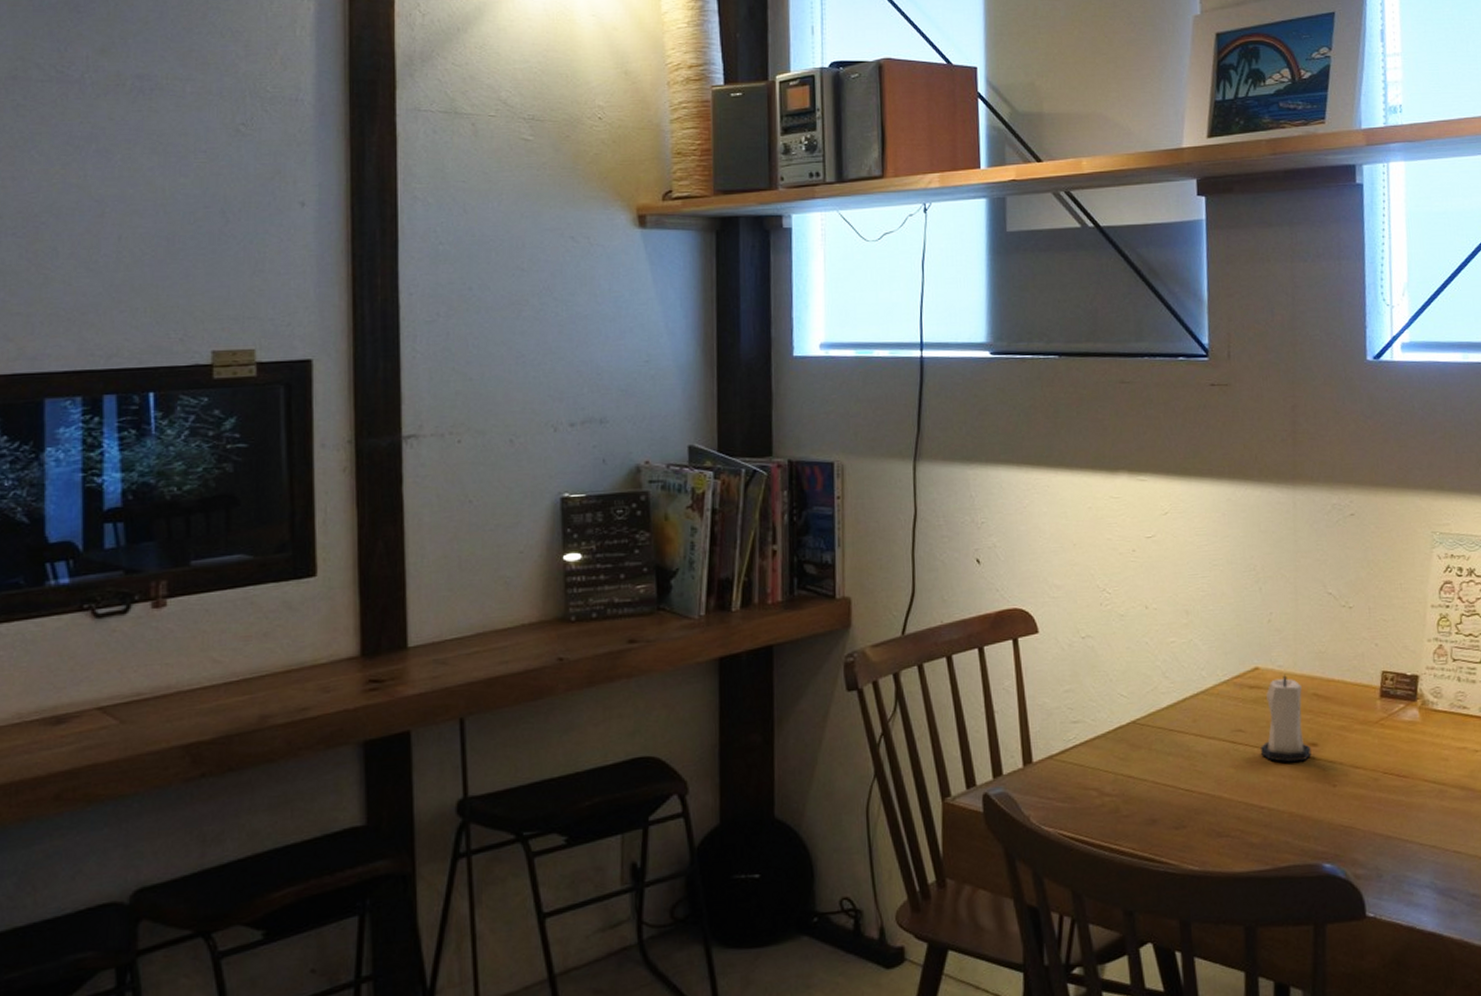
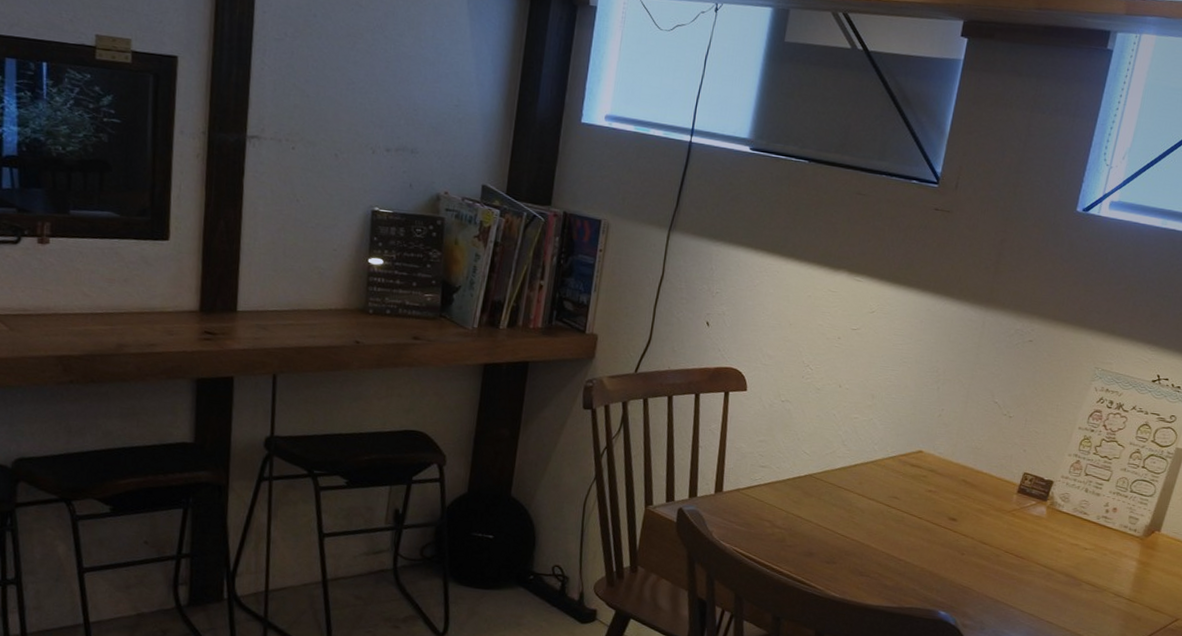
candle: present [1261,675,1311,763] -> none [909,461,954,530]

